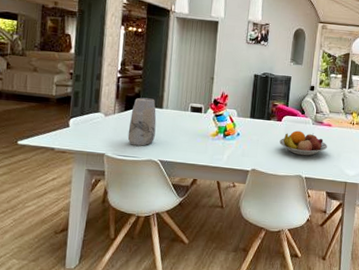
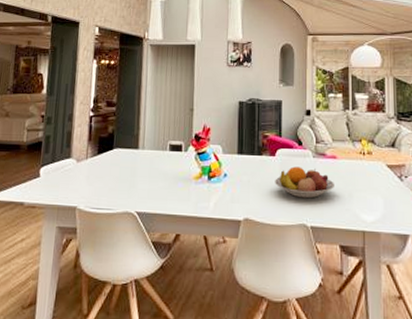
vase: present [127,97,157,146] -> none [101,138,132,196]

